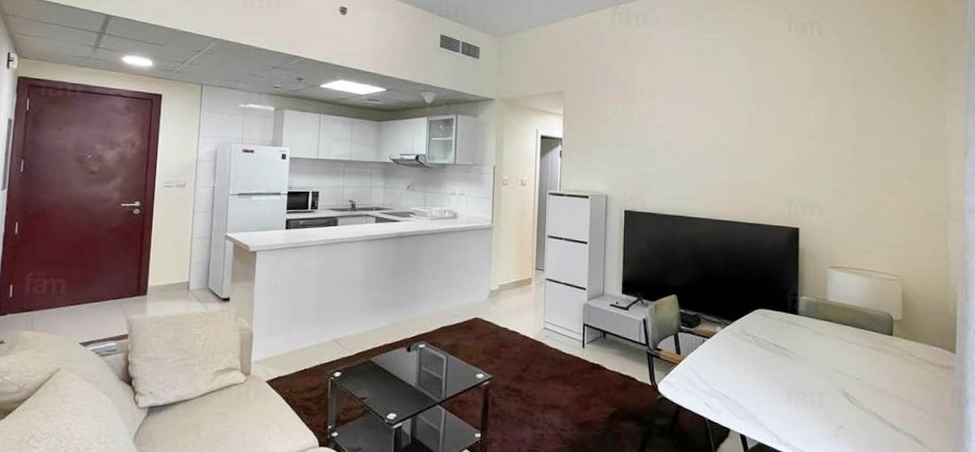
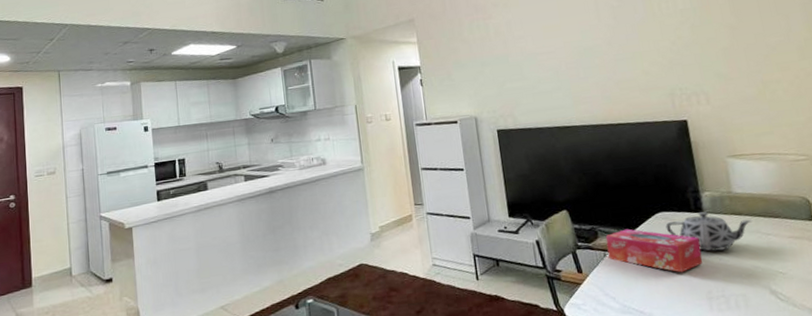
tissue box: none [707,320,790,366] -> present [605,228,703,273]
teapot: none [762,314,840,351] -> present [665,212,753,251]

